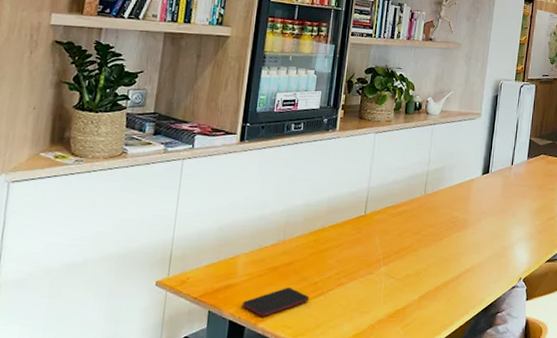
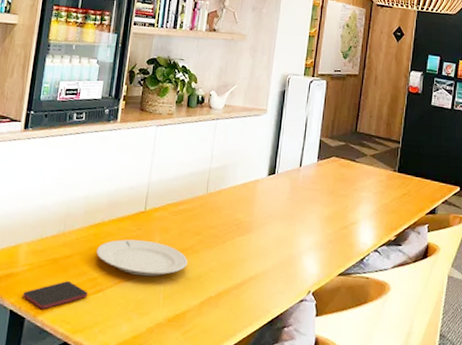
plate: none [317,242,407,277] -> present [96,239,188,277]

